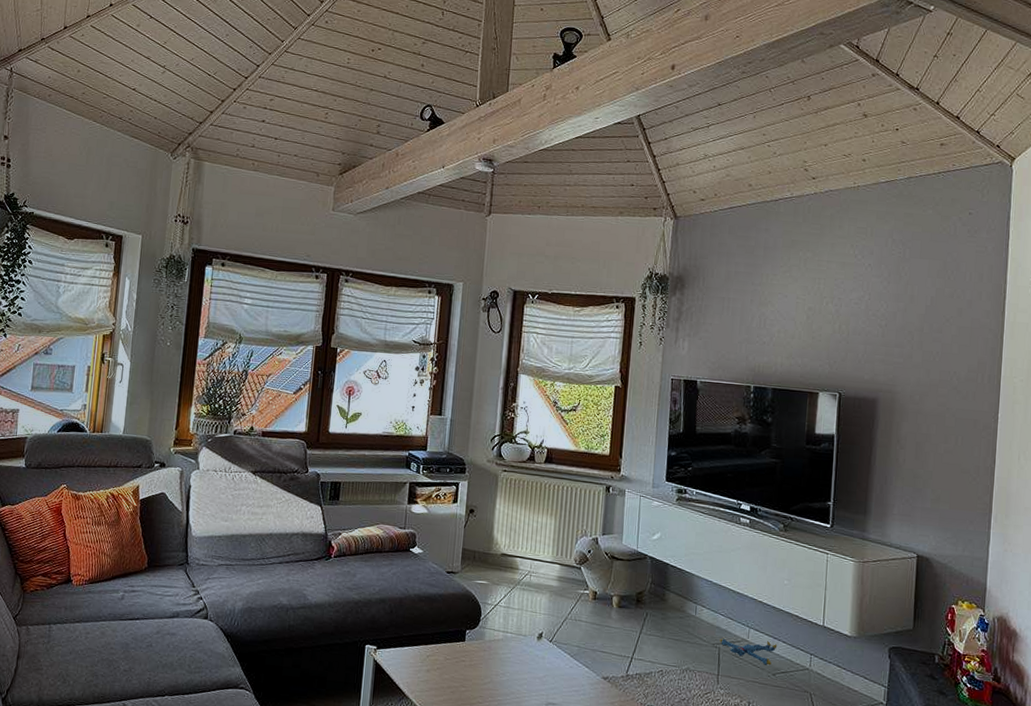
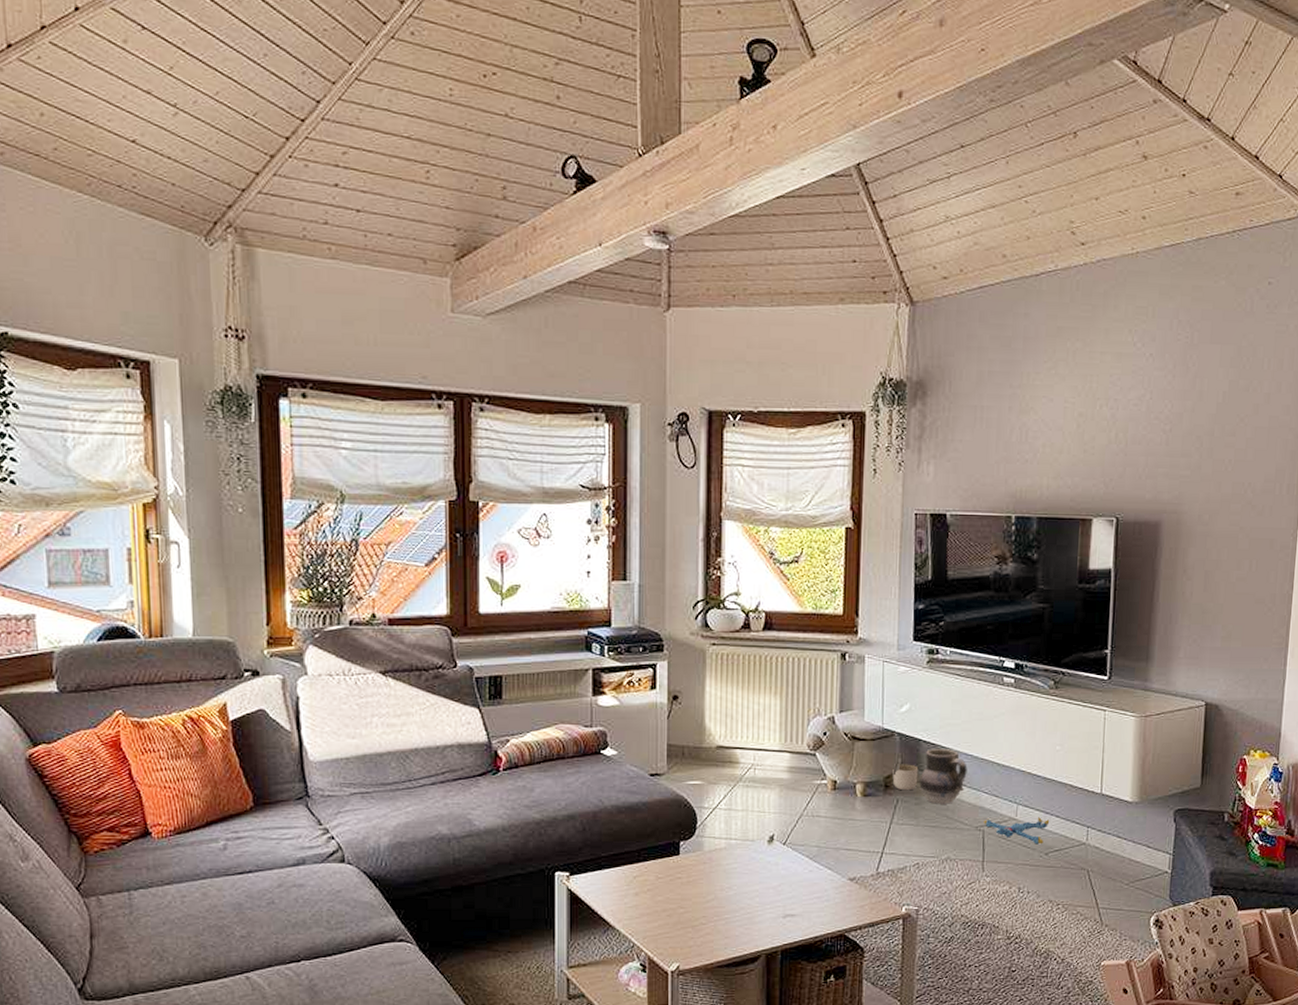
planter: none [643,583,666,607] -> present [892,764,919,791]
ceramic jug: none [666,572,707,622] -> present [919,748,967,804]

